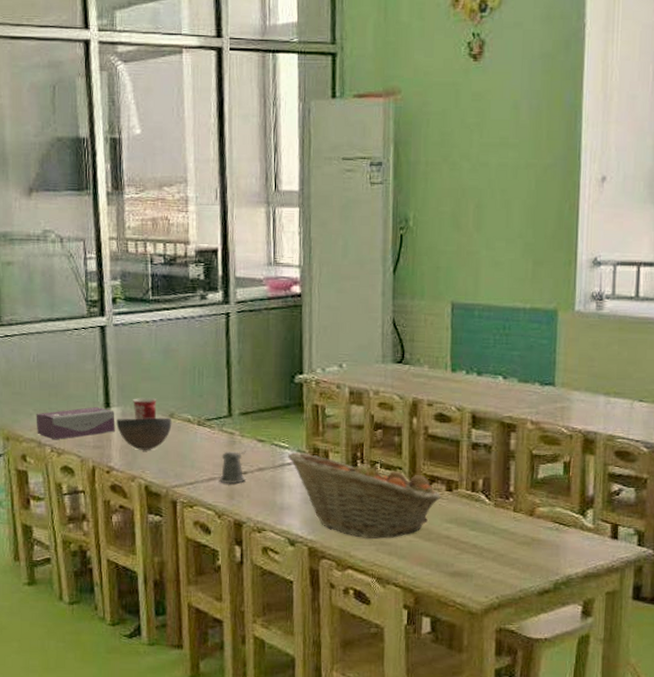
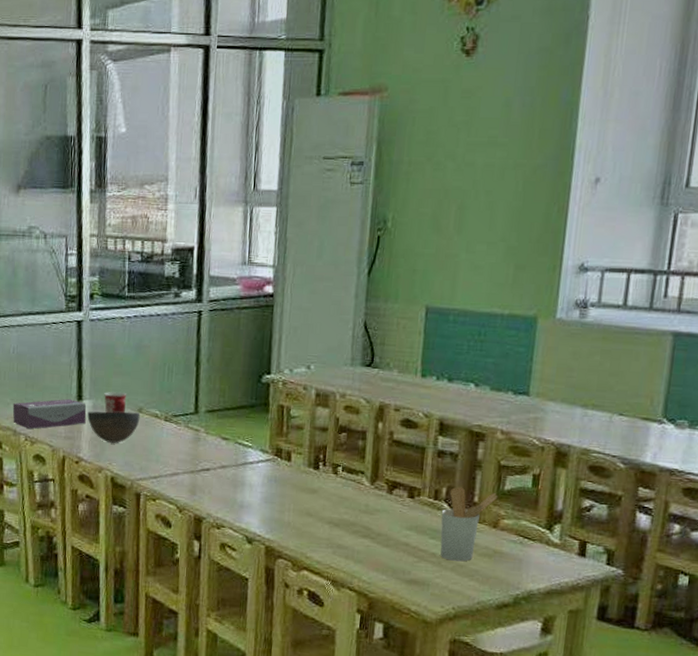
pepper shaker: present [219,450,246,484] -> none [182,446,210,480]
fruit basket: present [288,452,441,539] -> none [251,451,403,542]
utensil holder: none [479,477,532,551] -> present [440,486,498,562]

